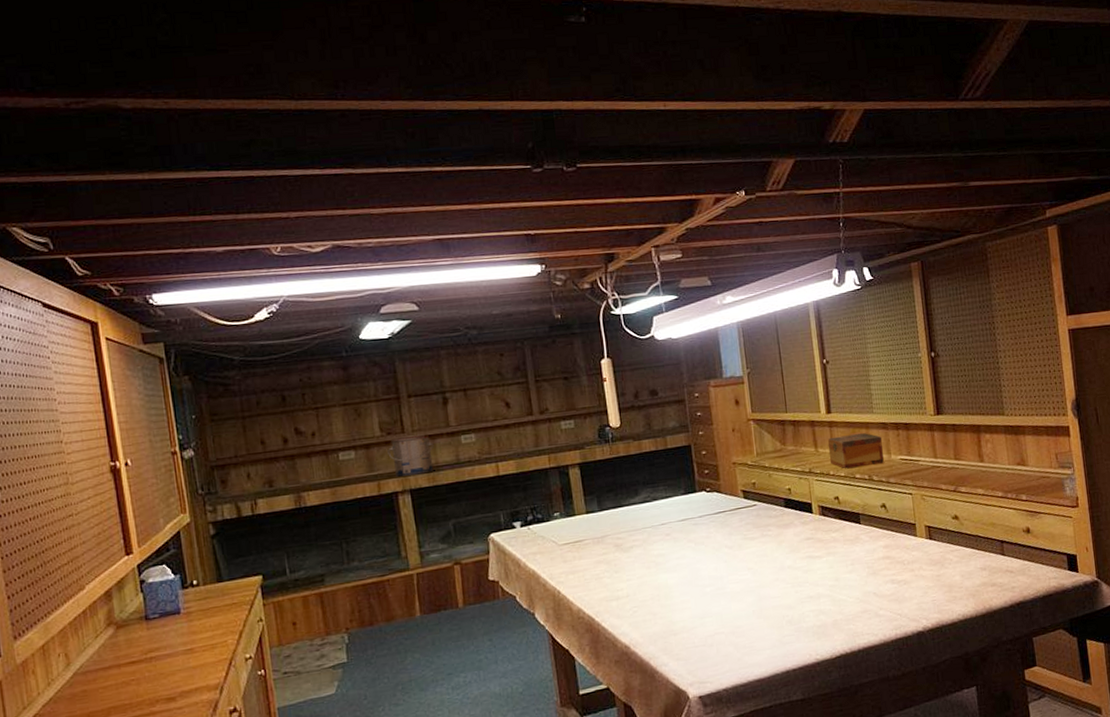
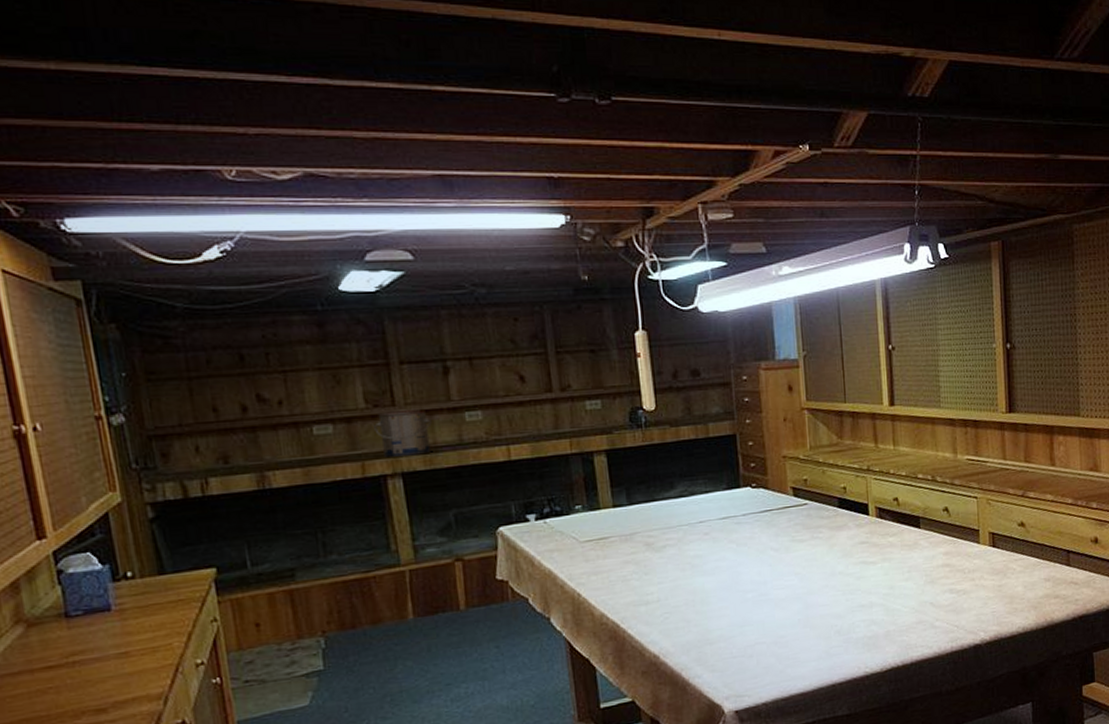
wooden box: present [828,433,884,469] -> none [889,429,949,468]

